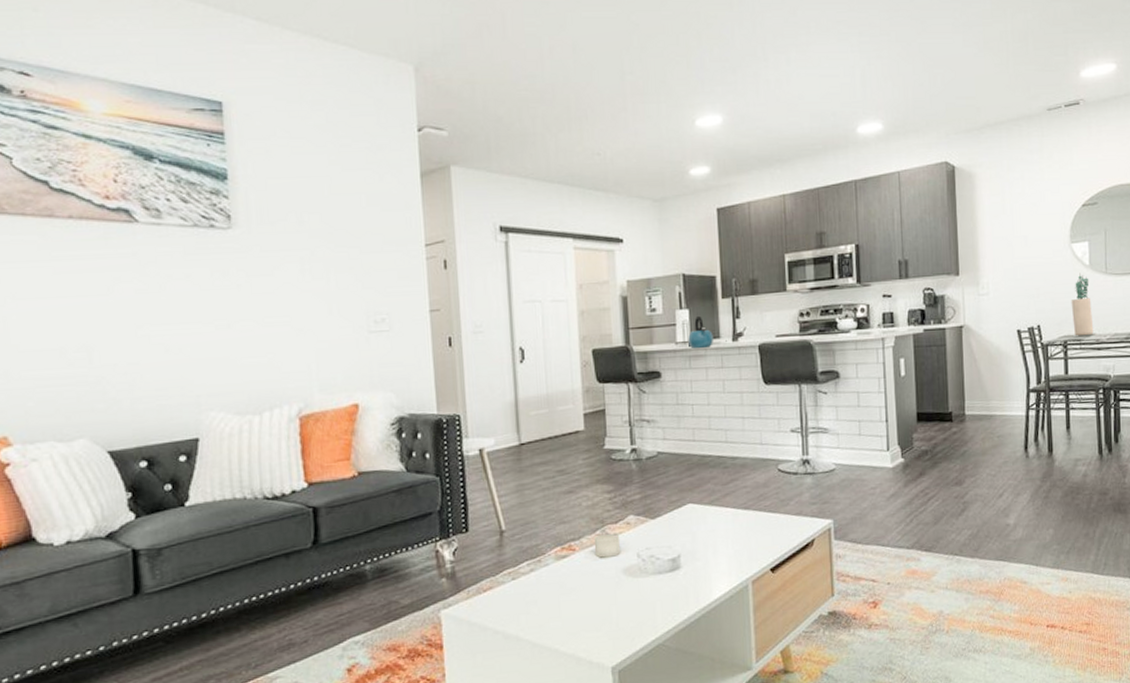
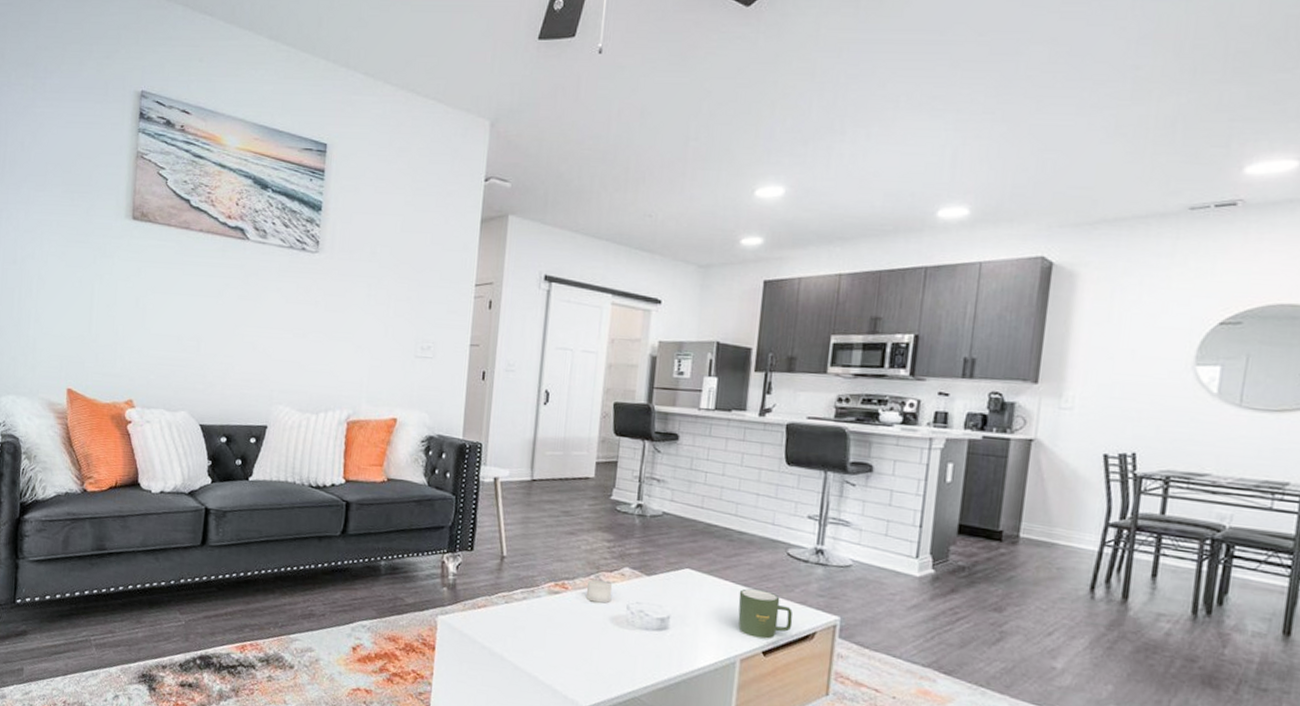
kettle: present [688,315,713,349] -> none [712,385,739,419]
mug: none [741,509,793,559] -> present [738,588,793,641]
vase: present [1071,273,1094,336] -> none [1181,401,1214,475]

